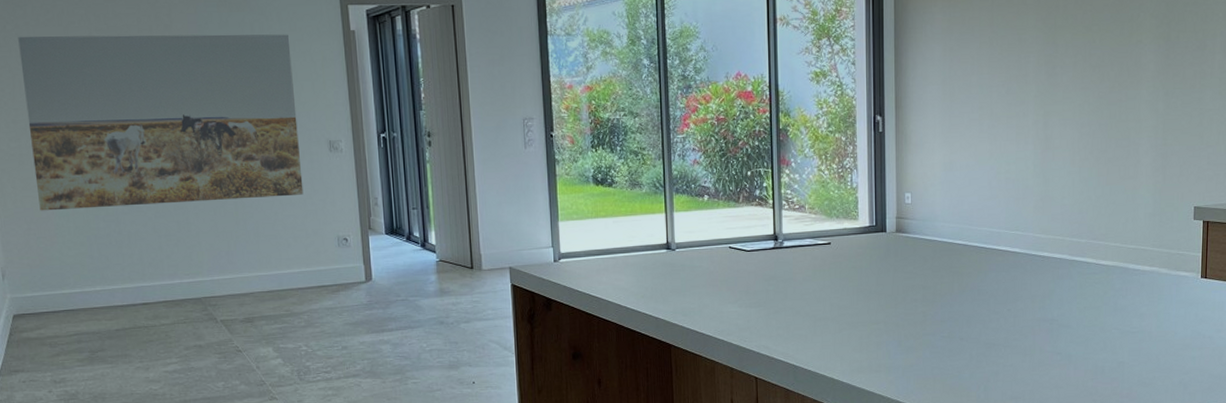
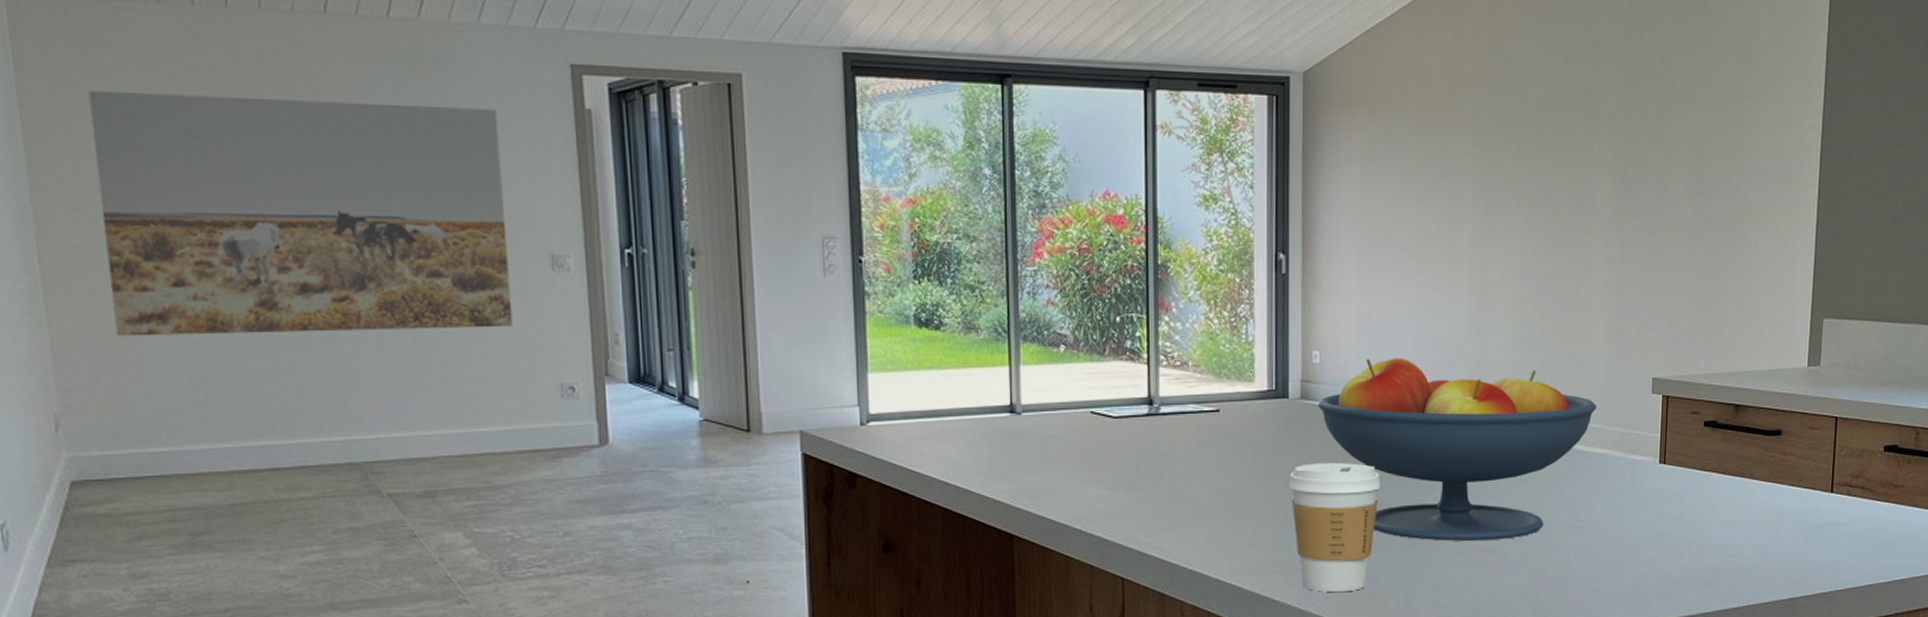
coffee cup: none [888,283,963,387] -> present [1289,463,1381,592]
fruit bowl: none [911,197,1146,345] -> present [1319,358,1597,541]

